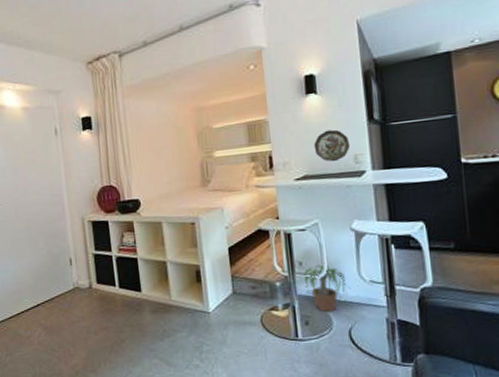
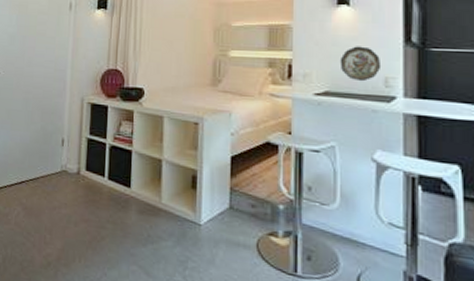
potted plant: present [303,263,351,313] -> none [311,192,366,251]

